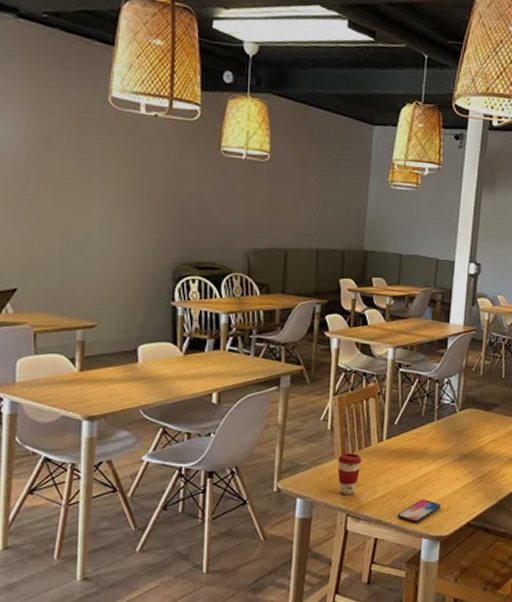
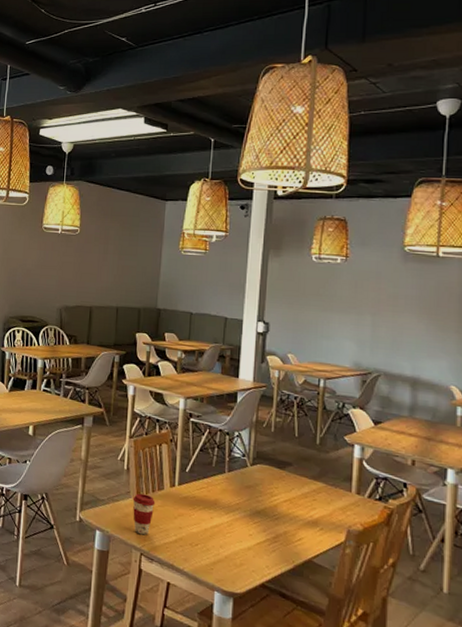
smartphone: present [397,498,441,523] -> none [189,550,233,575]

